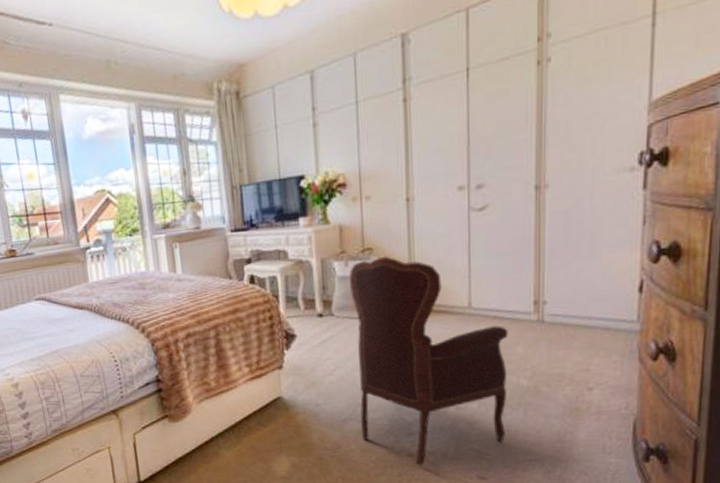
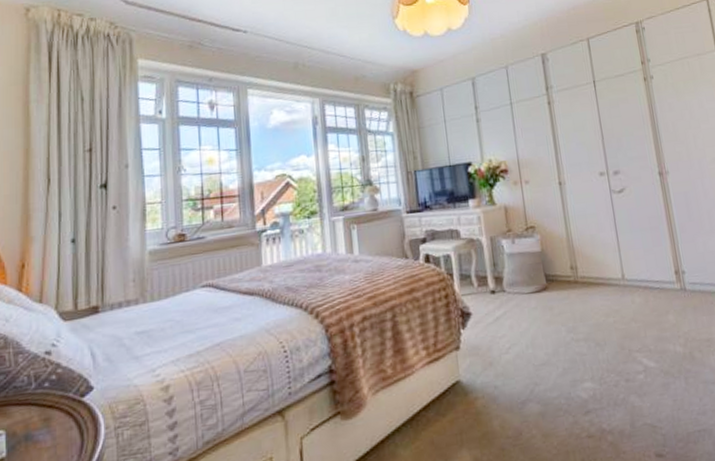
armchair: present [349,256,509,466] -> none [516,233,673,448]

